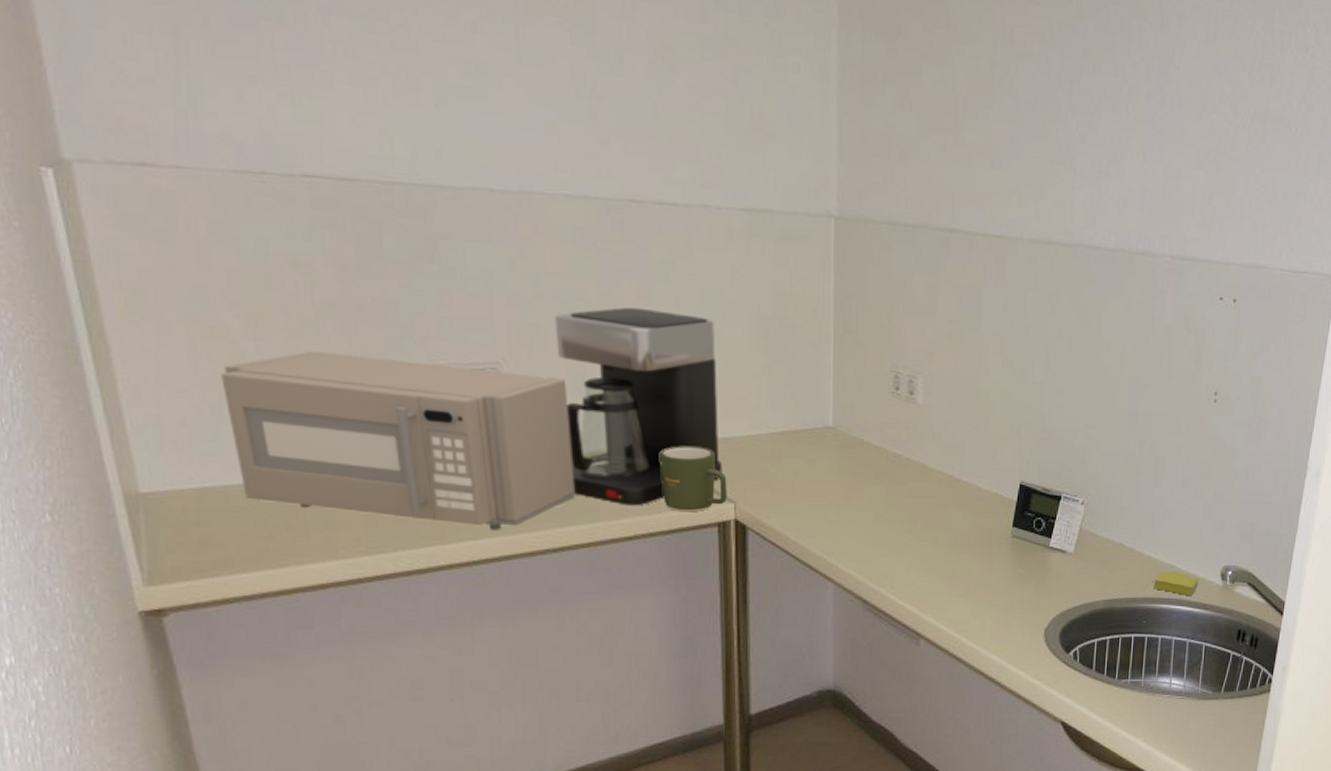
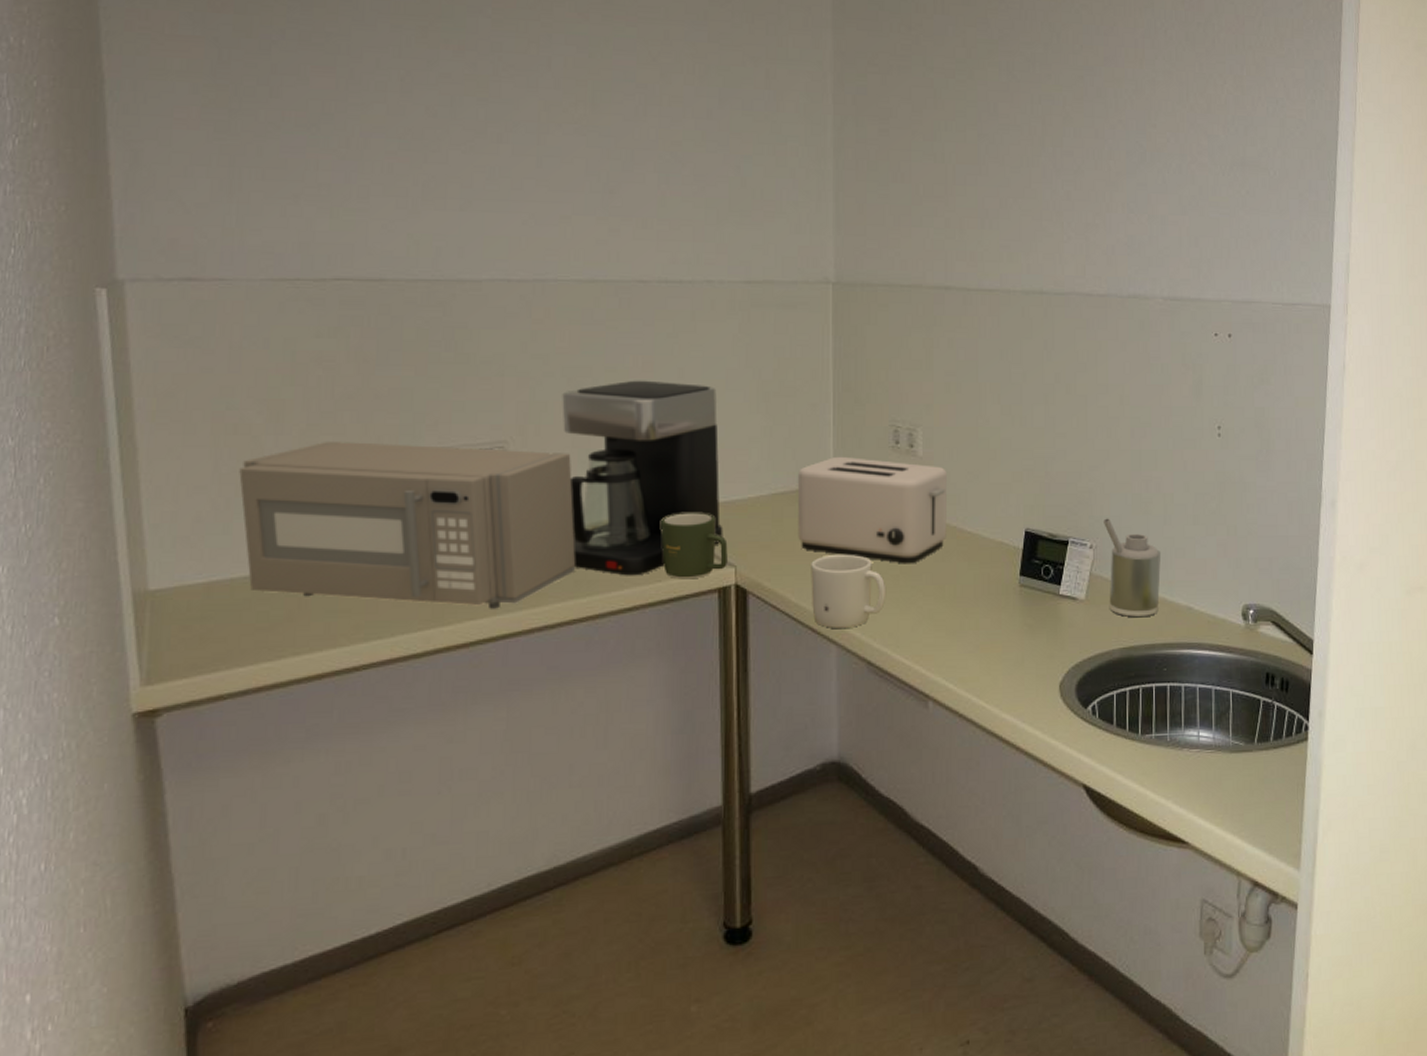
toaster: none [796,398,947,510] -> present [797,456,948,564]
mug: none [809,496,883,567] -> present [811,554,887,628]
soap dispenser: none [1095,476,1150,573] -> present [1102,518,1162,618]
sponge: present [1144,571,1199,597] -> none [1162,613,1220,640]

